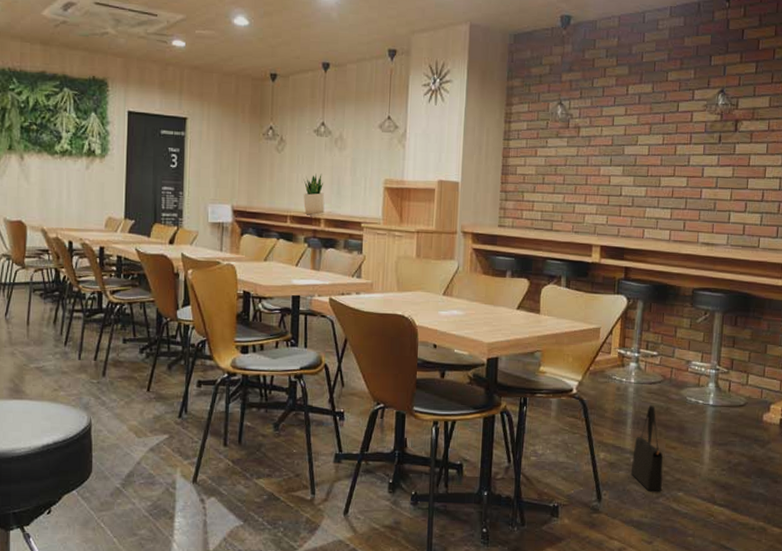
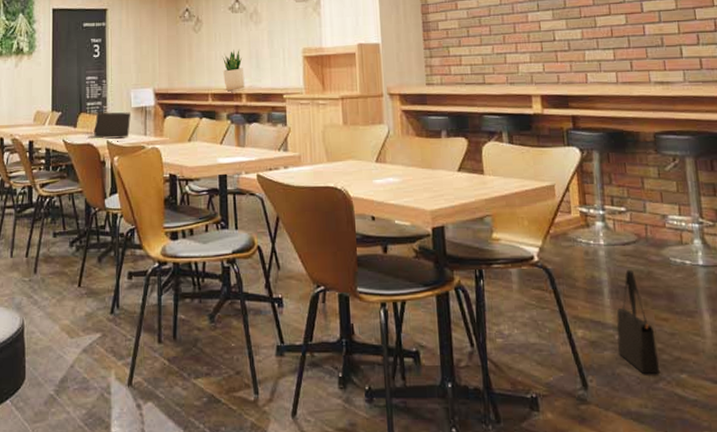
laptop: none [161,224,207,252] -> present [87,111,131,139]

